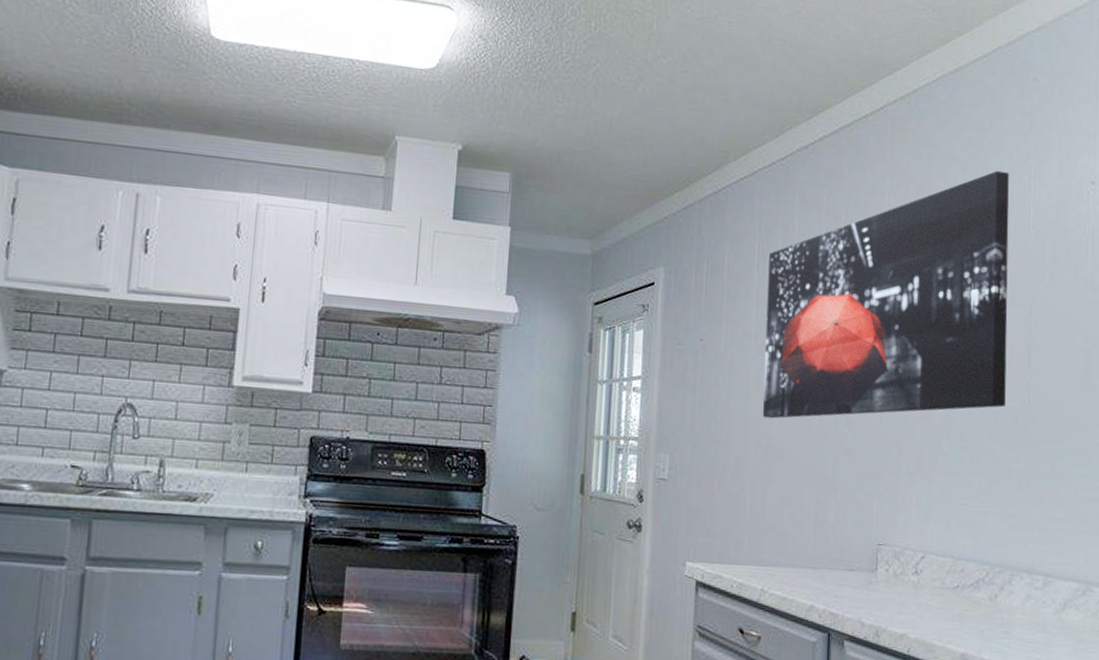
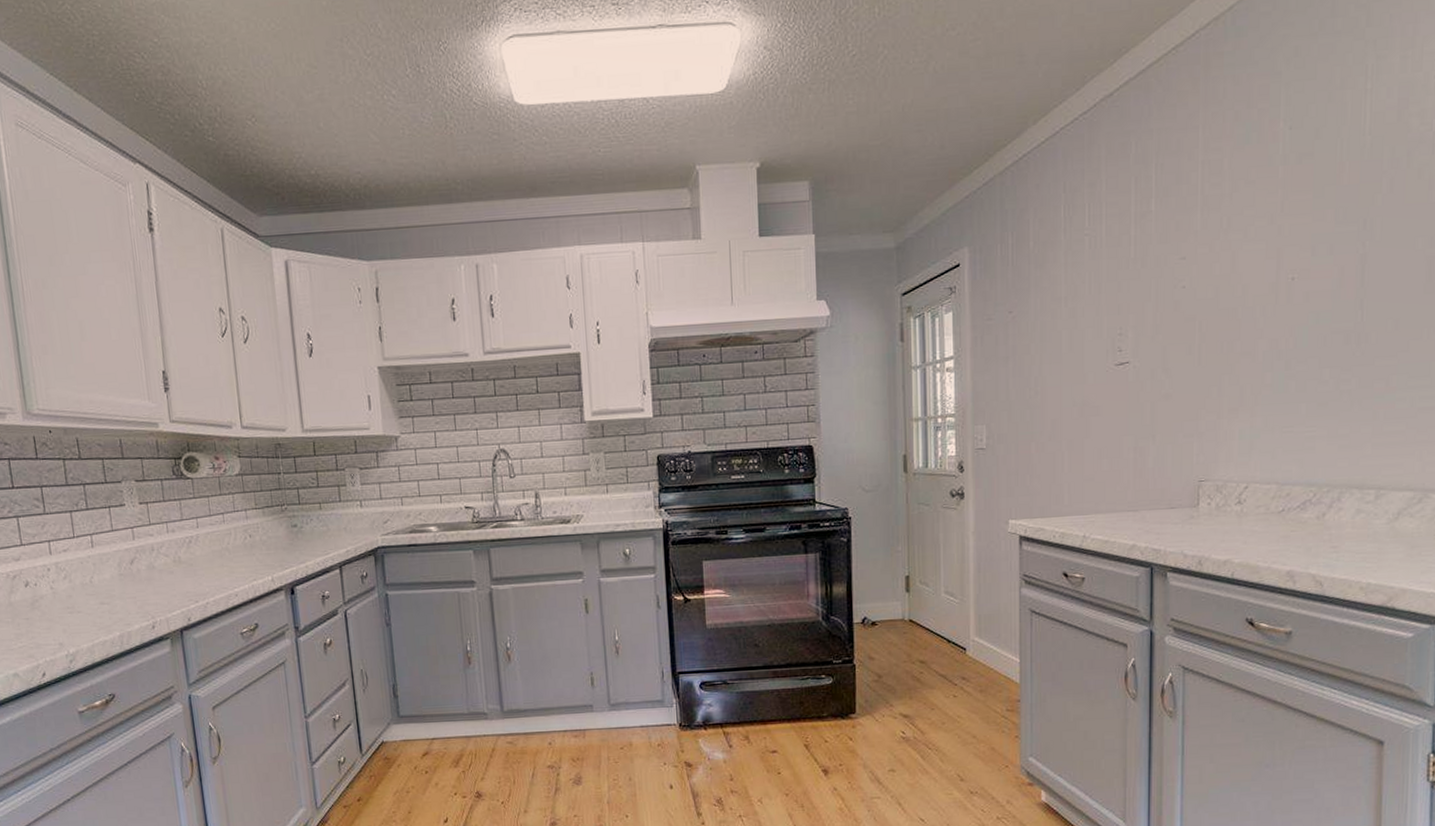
wall art: present [762,170,1010,419] -> none [1076,77,1342,378]

